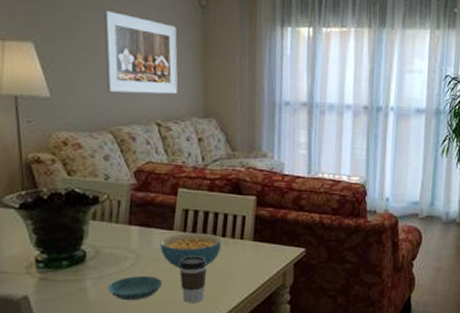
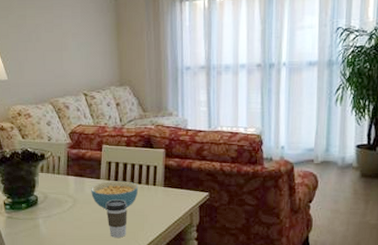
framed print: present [104,11,178,94] -> none [42,8,99,72]
saucer: present [108,276,162,301] -> none [55,216,93,235]

